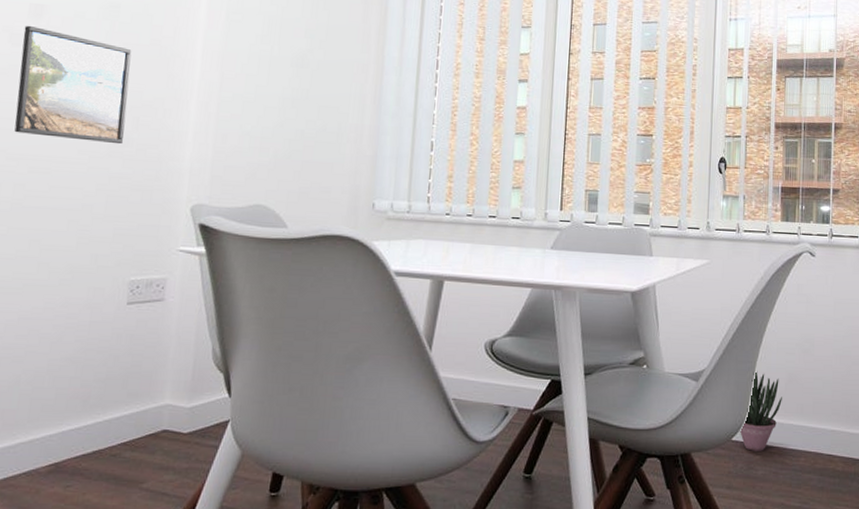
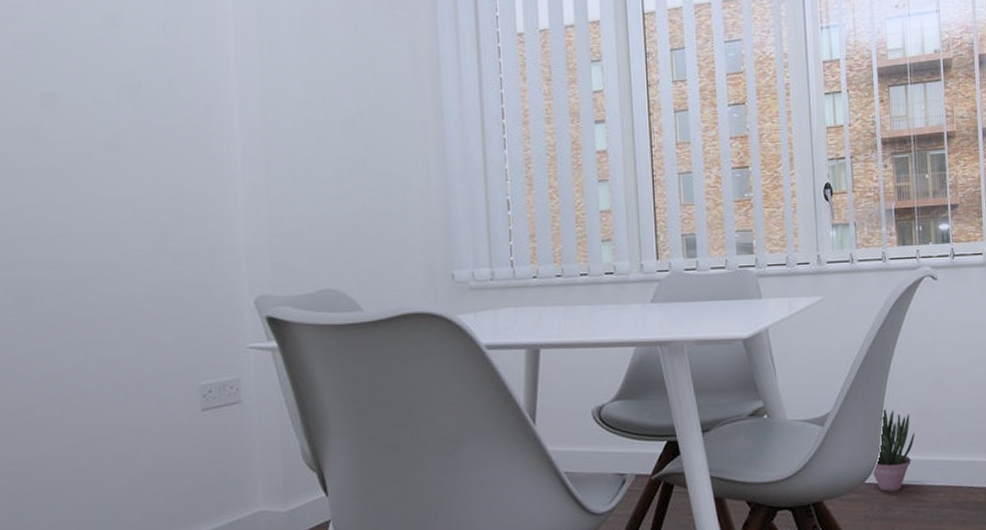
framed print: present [14,25,132,144] -> none [38,118,170,240]

